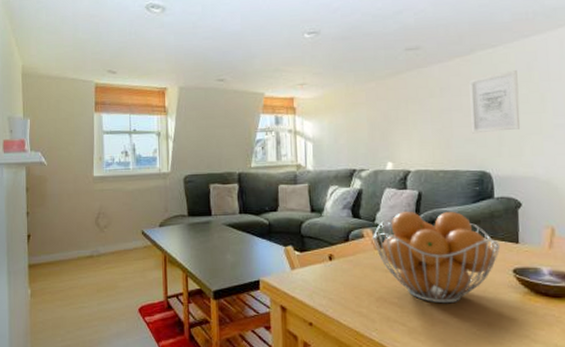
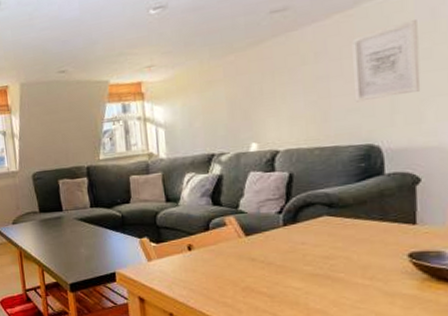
fruit basket: present [373,211,501,304] -> none [236,193,393,293]

